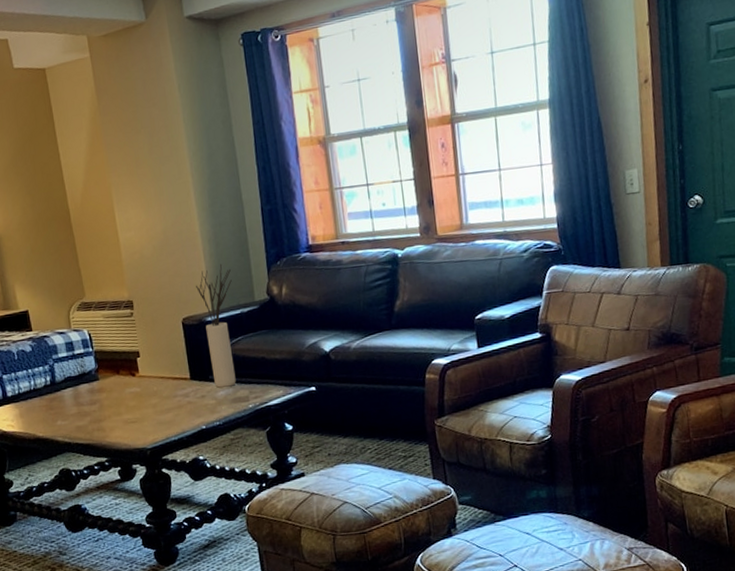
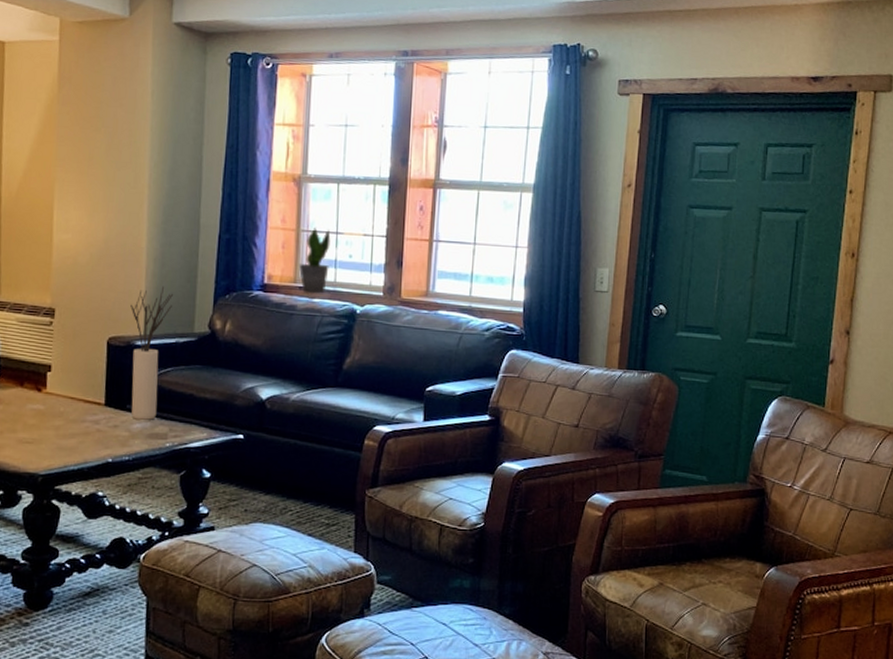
potted plant: none [338,183,367,248] -> present [299,227,331,295]

